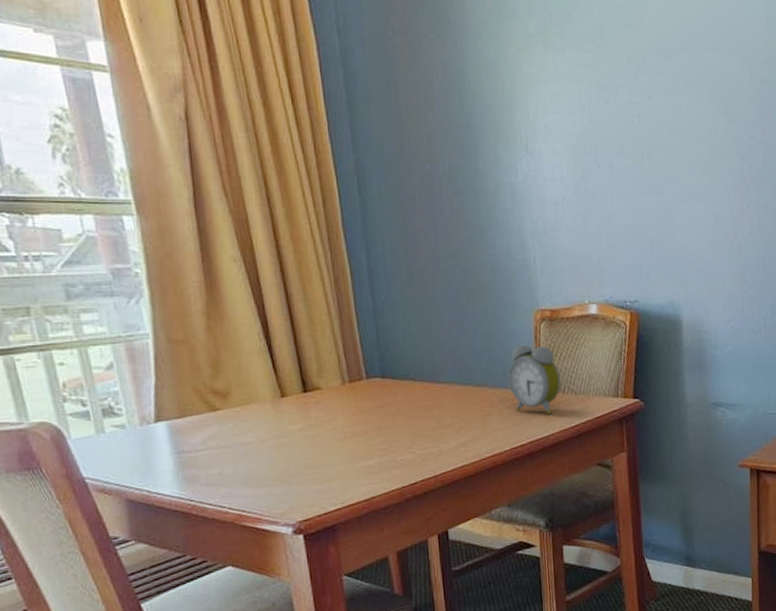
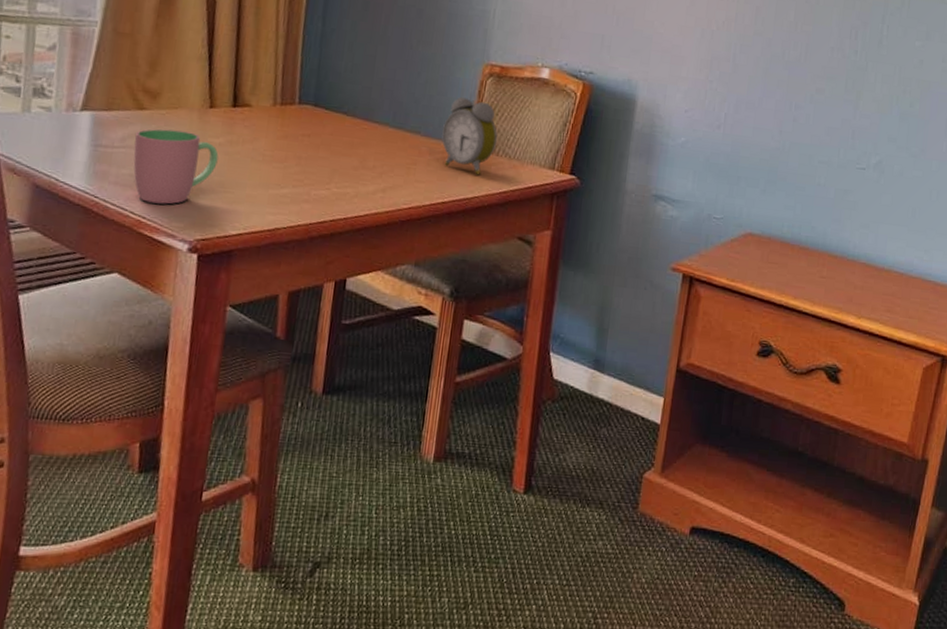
cup: none [214,423,302,497] -> present [133,129,219,204]

